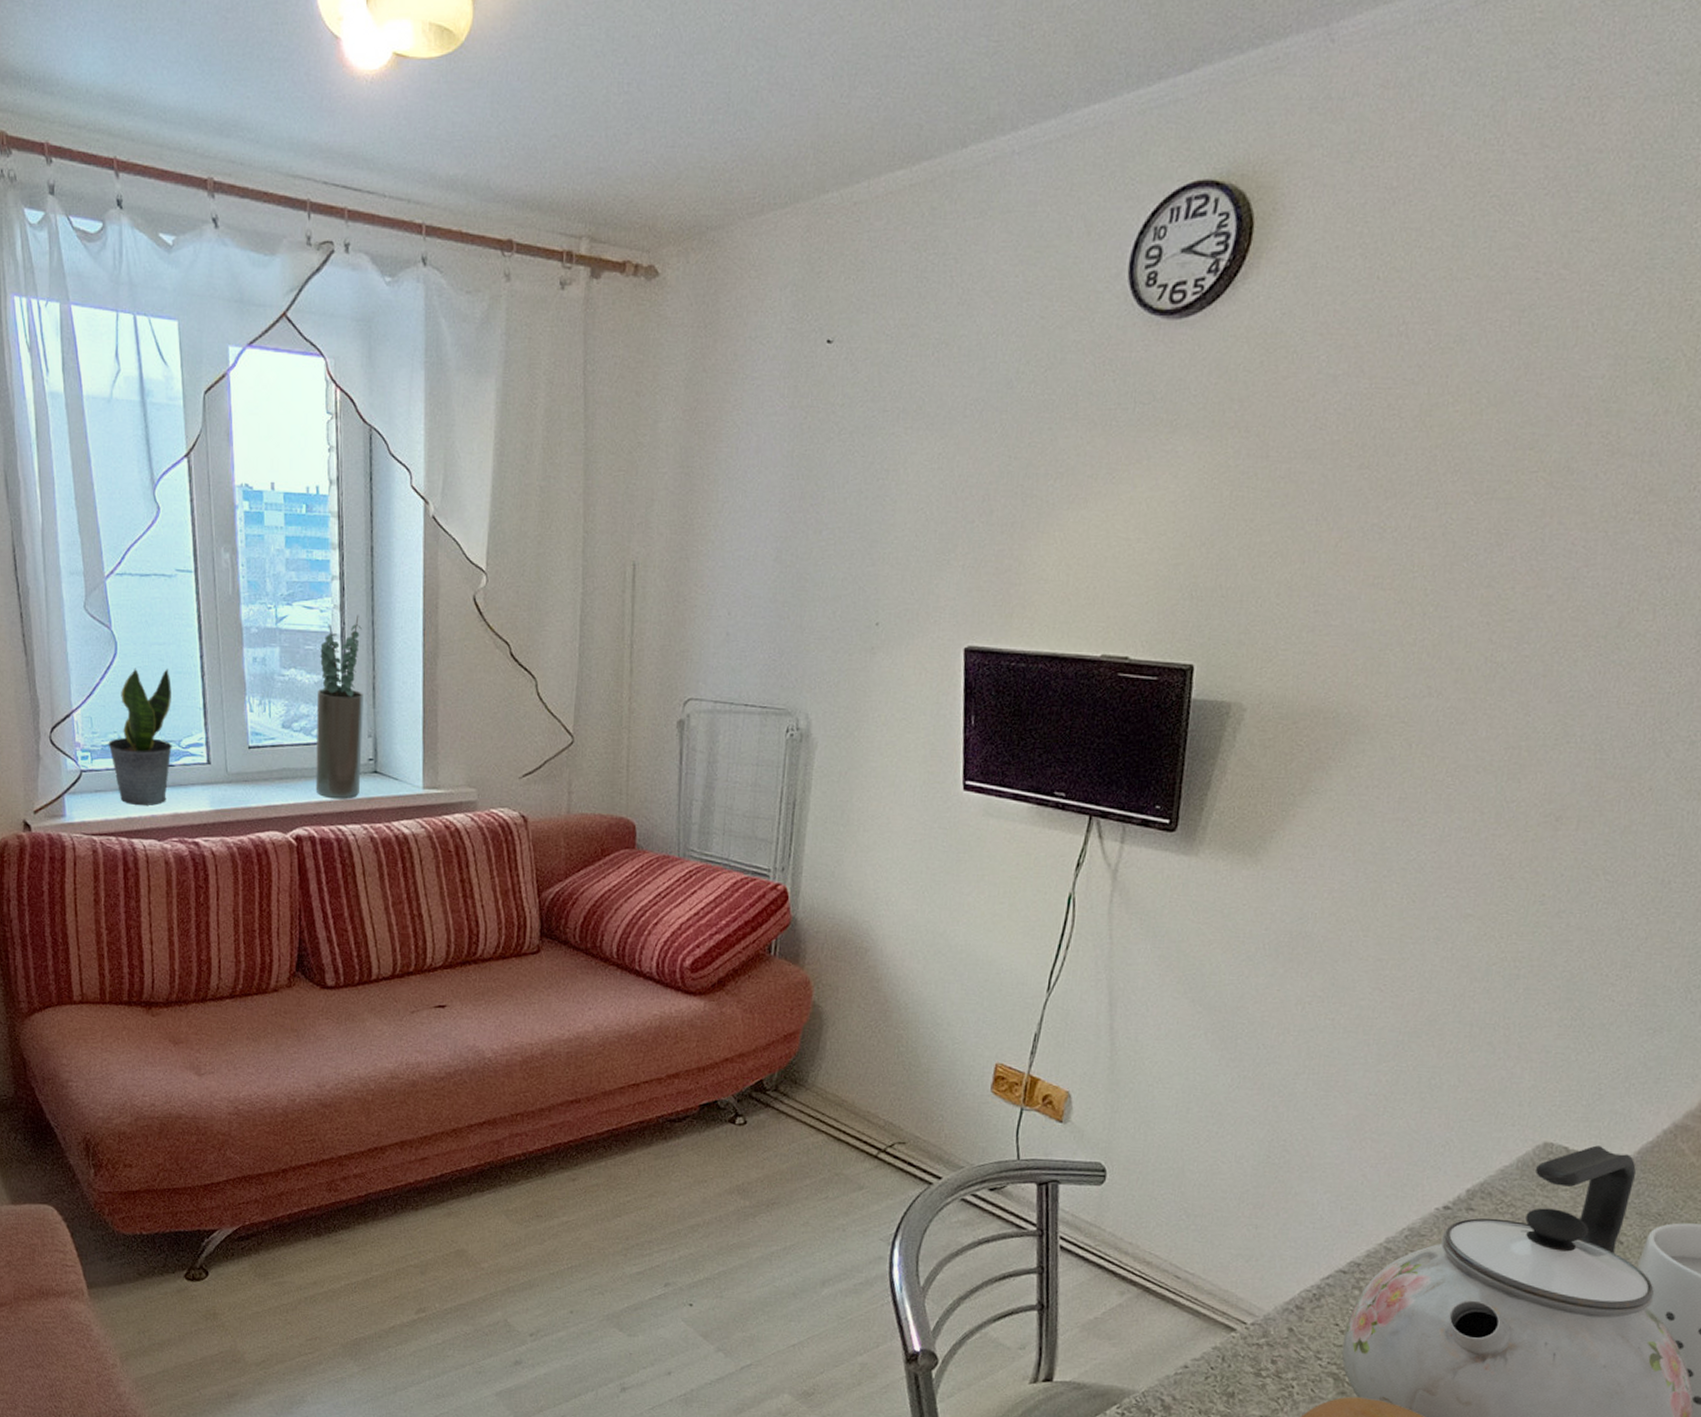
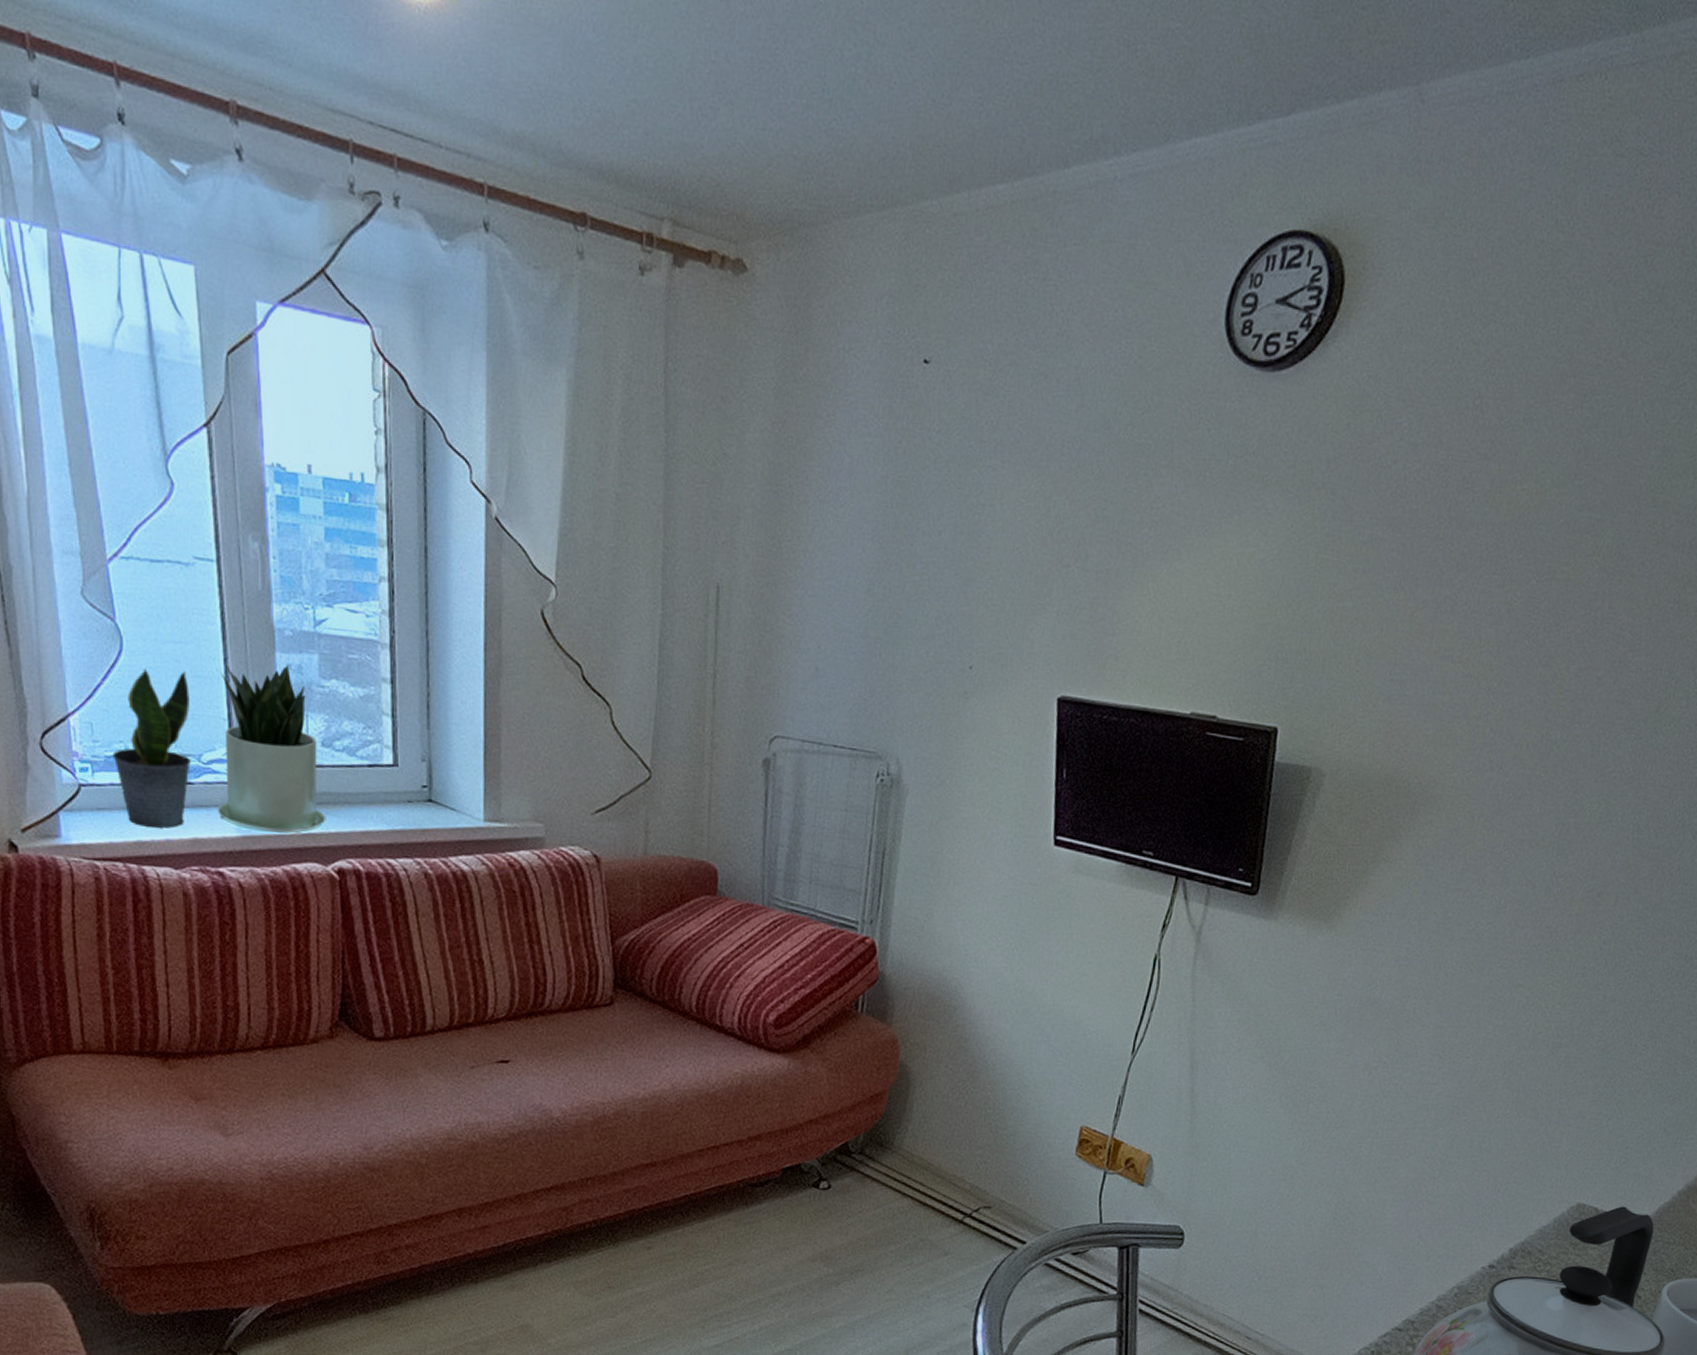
planter: none [193,658,286,807] -> present [216,662,326,834]
vase: present [315,615,364,800] -> none [361,623,416,830]

